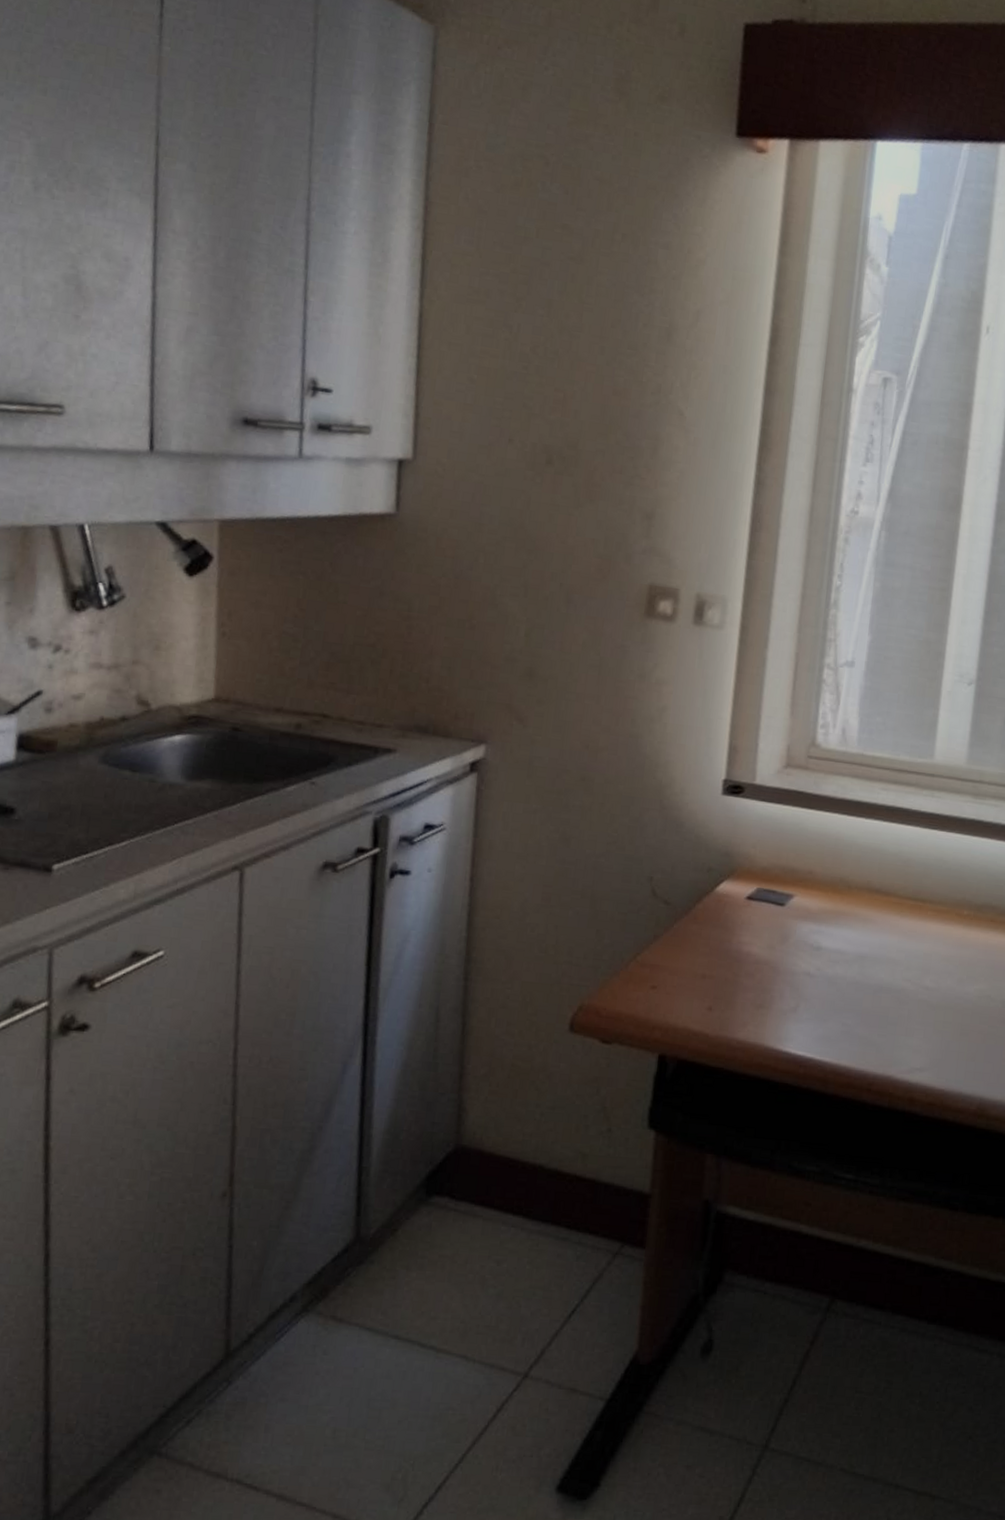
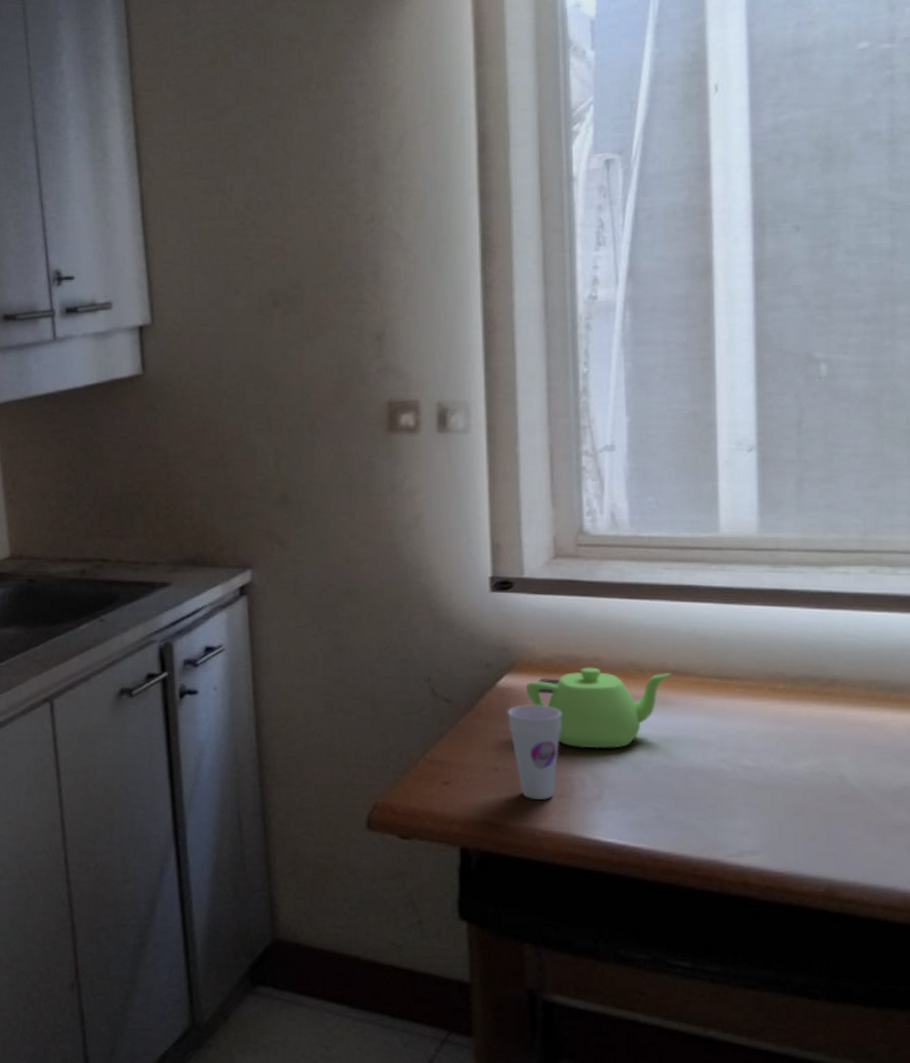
cup: none [721,912,772,1010] -> present [507,704,561,800]
teapot: none [741,879,874,962] -> present [525,667,671,749]

